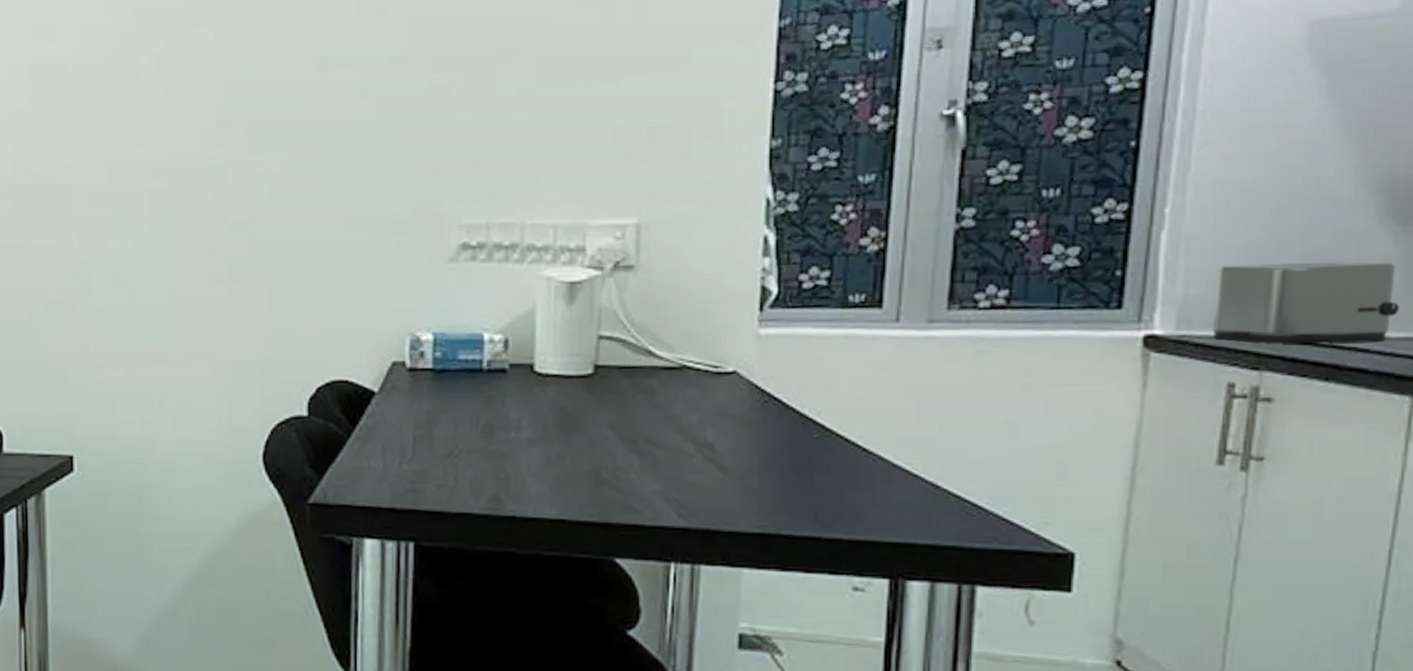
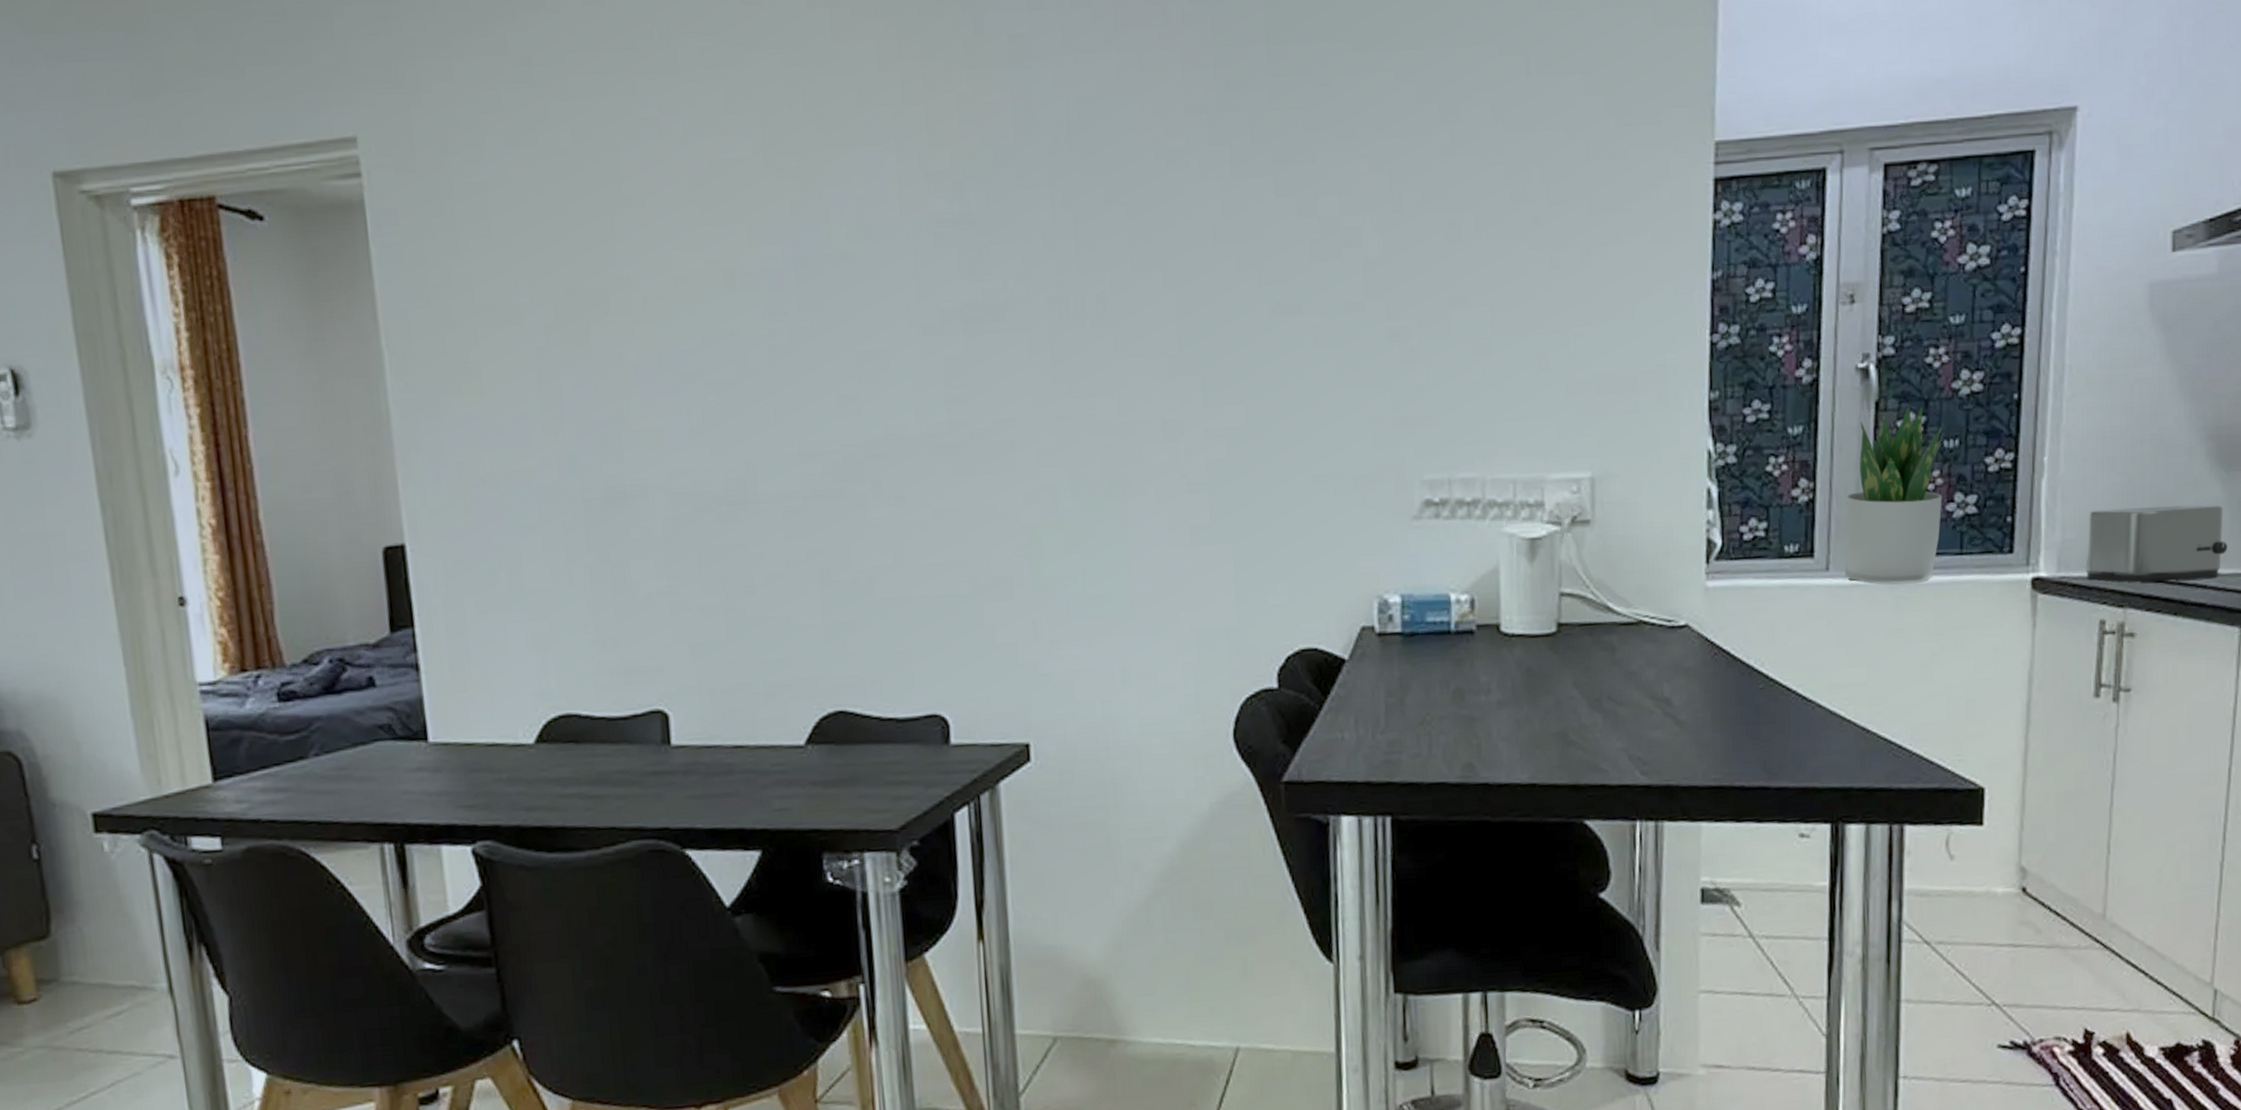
planter: none [917,154,1043,339] -> present [1843,406,1944,586]

